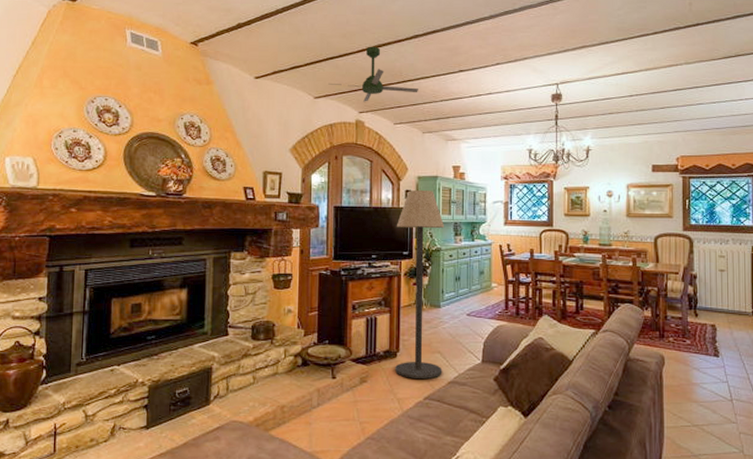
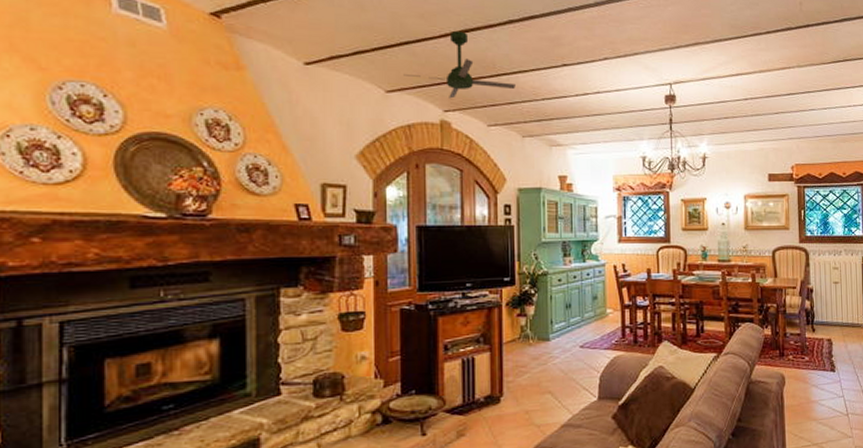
floor lamp: present [395,189,445,379] -> none [494,204,554,426]

